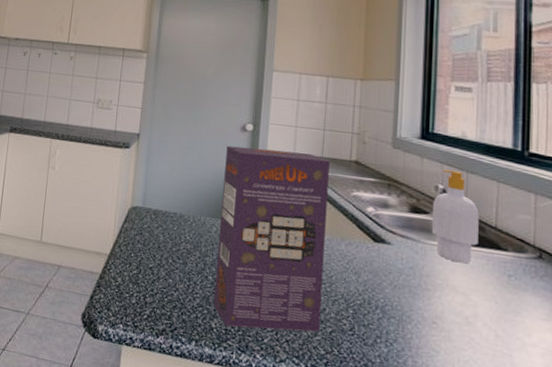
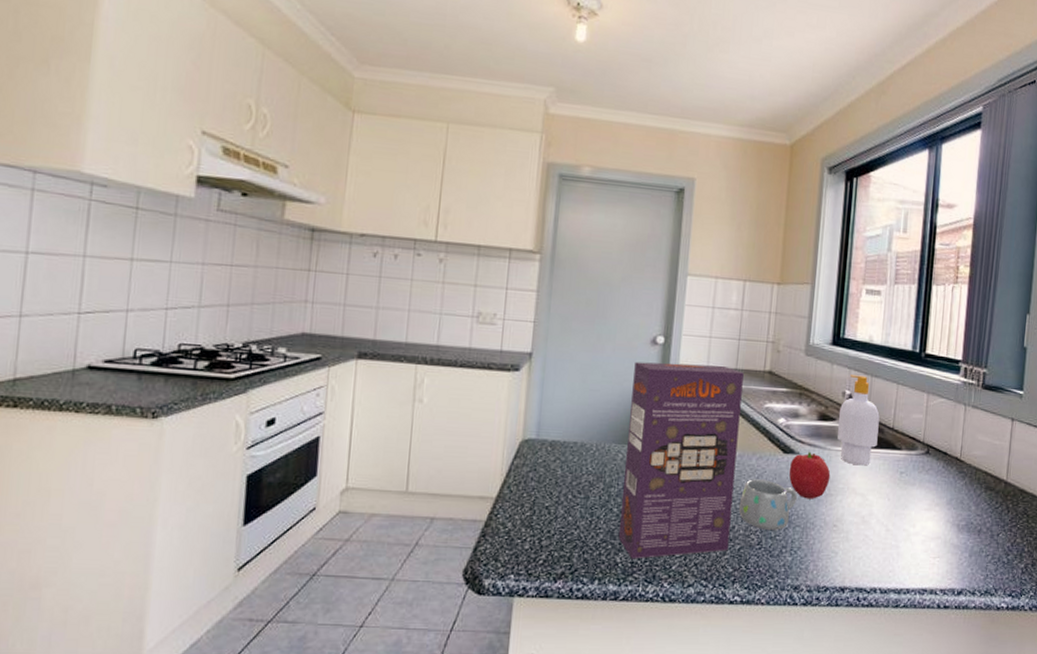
mug: none [329,264,390,319] -> present [738,479,797,530]
fruit: none [380,242,426,292] -> present [789,451,831,499]

